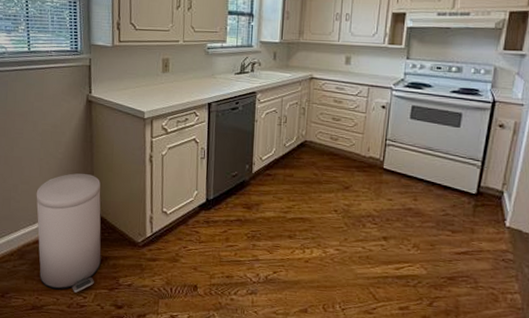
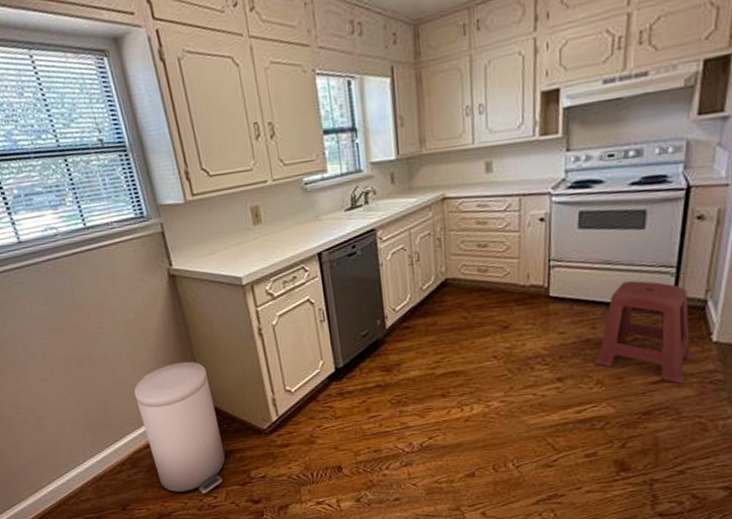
step stool: none [413,166,491,258] -> present [594,280,693,384]

